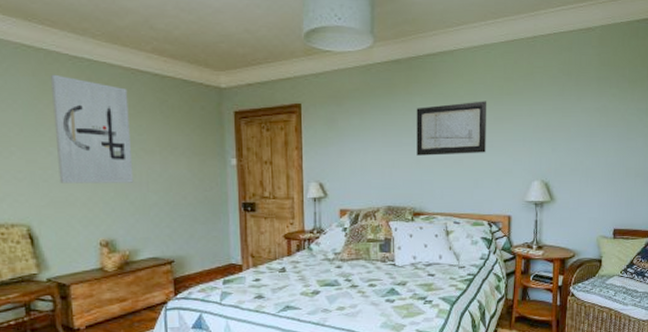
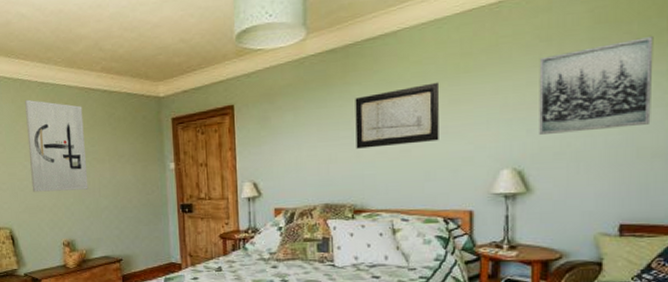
wall art: none [561,80,639,153] -> present [539,35,654,134]

